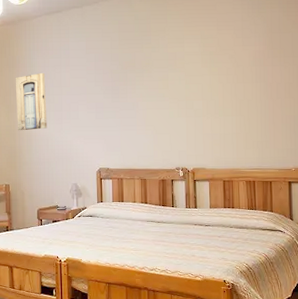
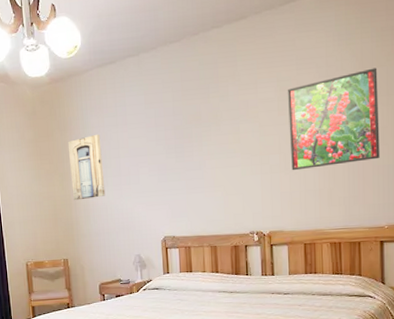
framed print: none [210,33,287,116] -> present [288,68,380,171]

